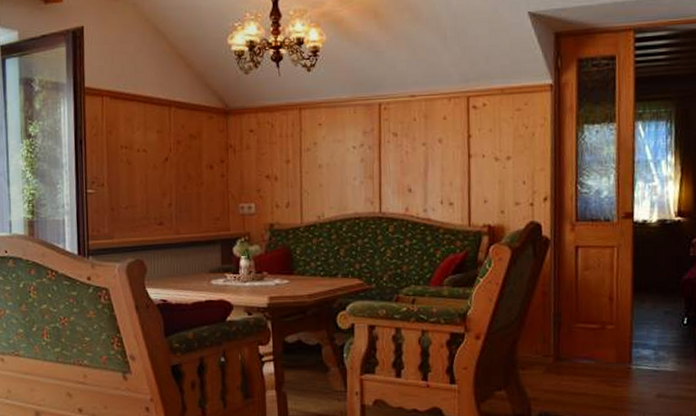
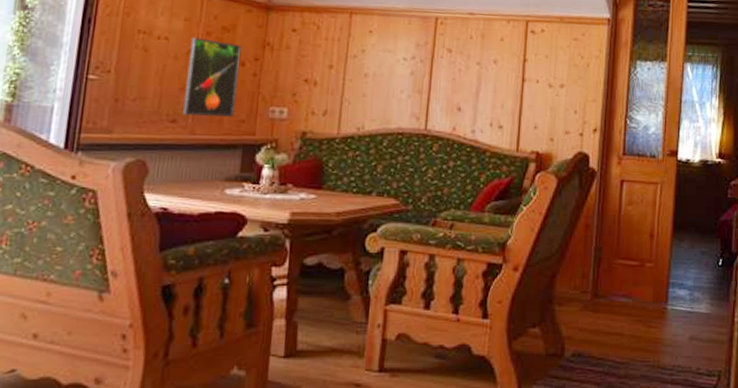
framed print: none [165,147,210,217] -> present [183,37,242,117]

